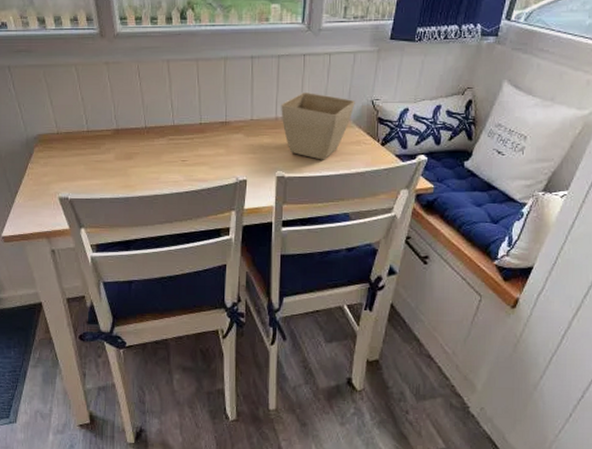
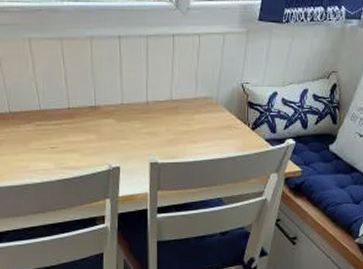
flower pot: present [281,93,355,160] -> none [151,75,226,145]

